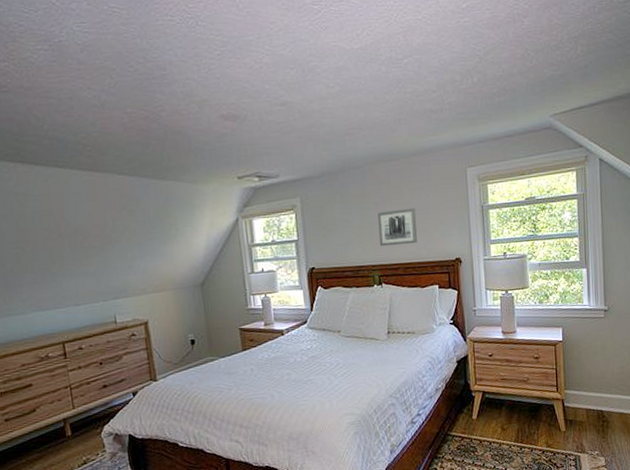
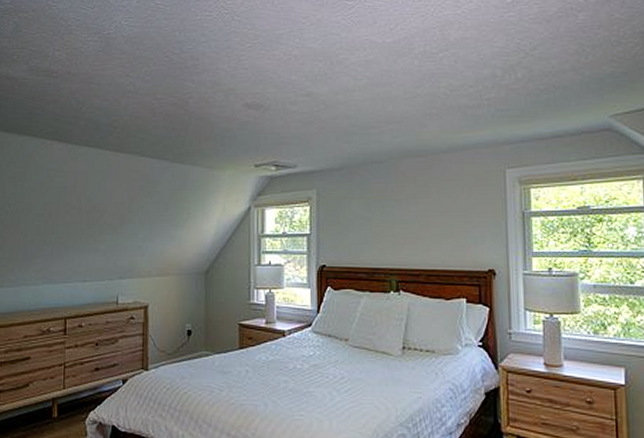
wall art: present [378,207,417,247] -> none [399,209,444,249]

